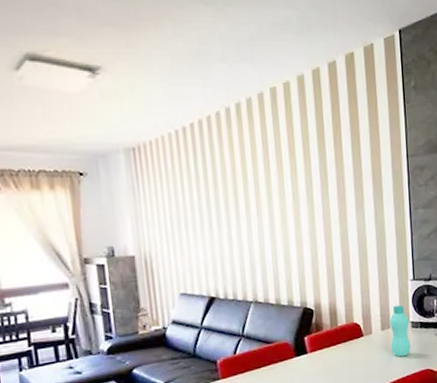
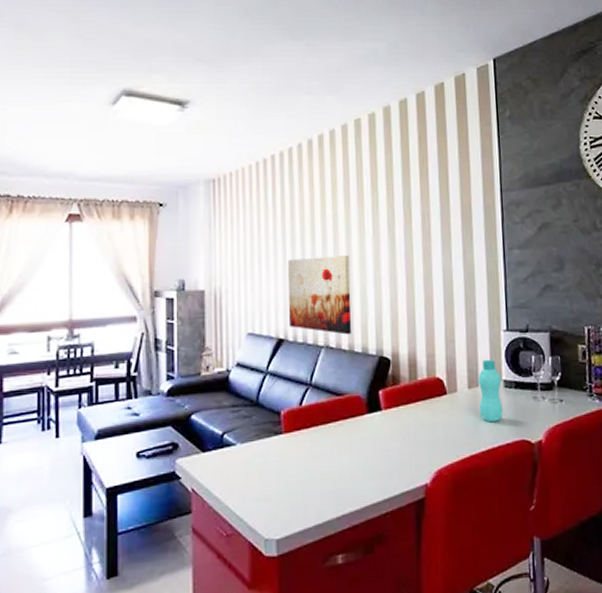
wall art: none [214,219,278,291] -> present [287,256,352,335]

